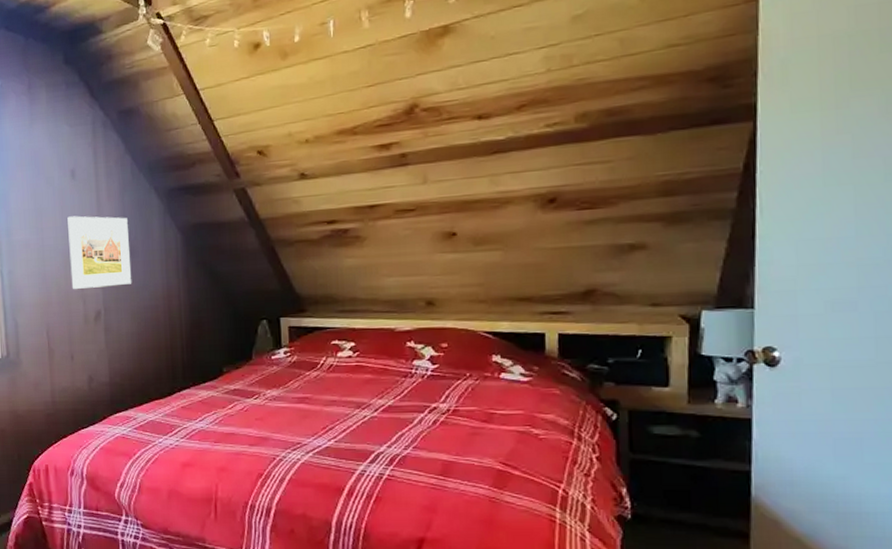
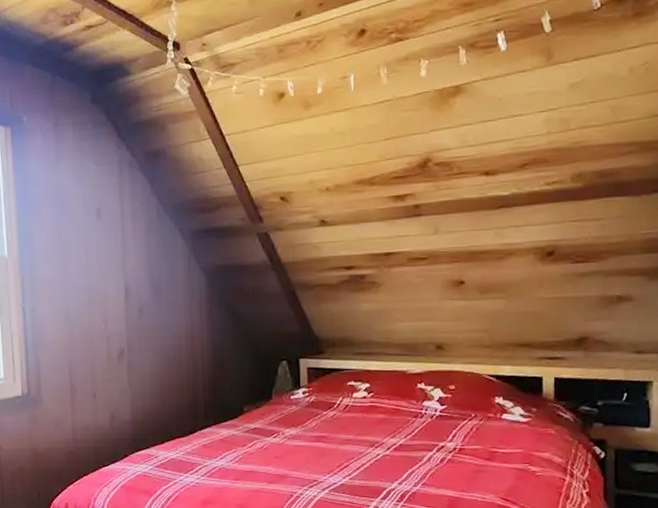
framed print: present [67,216,132,289] -> none [92,254,156,327]

